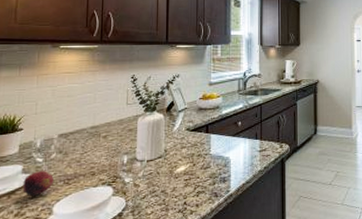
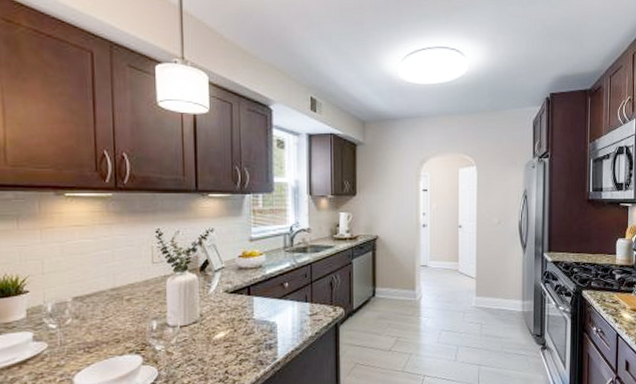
fruit: present [22,170,54,197] -> none [35,337,72,367]

